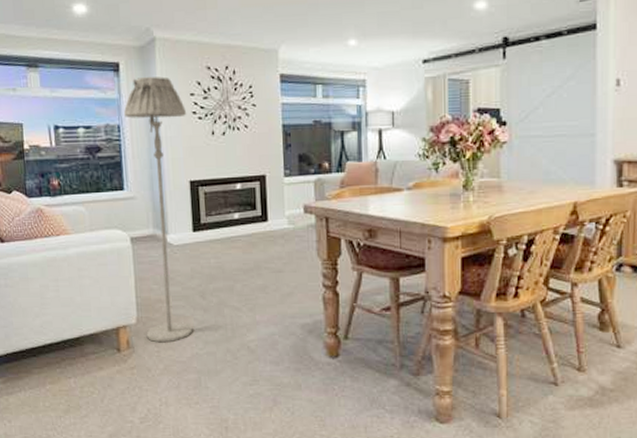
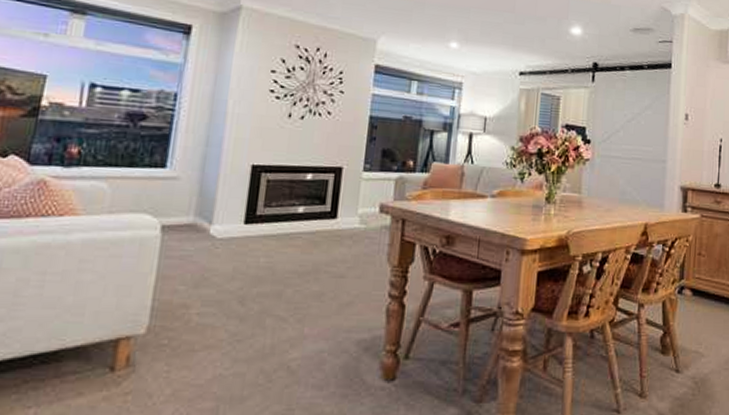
floor lamp: present [124,76,193,343] -> none [155,44,264,360]

